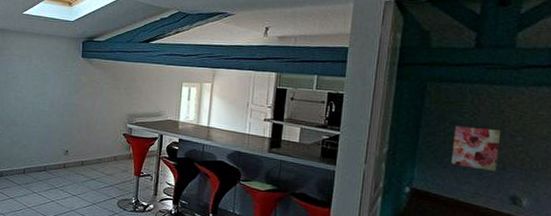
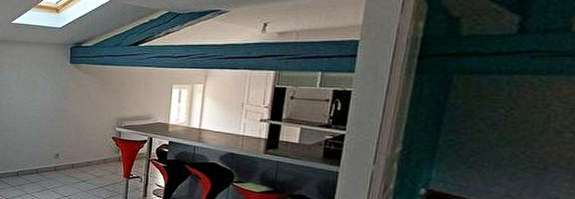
wall art: present [451,125,501,171] -> none [478,122,544,171]

